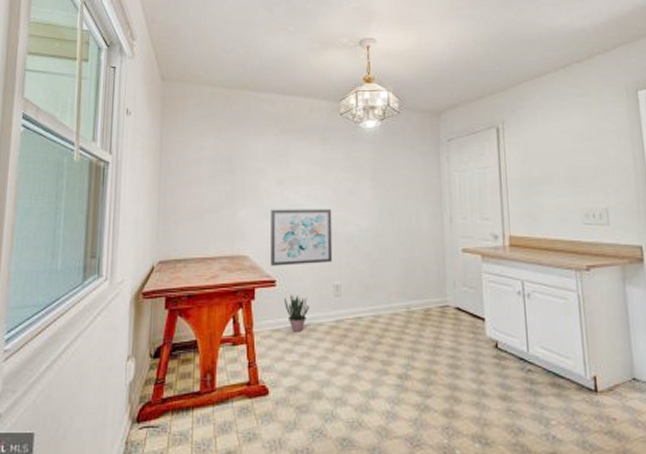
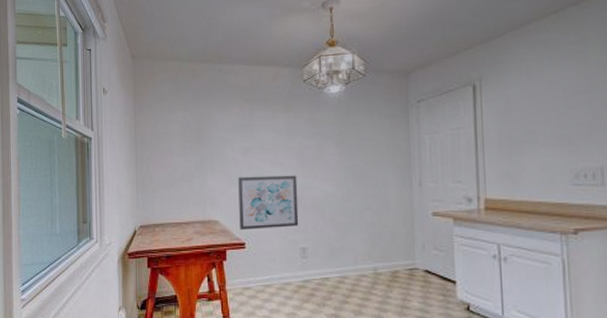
potted plant: present [285,293,310,332] -> none [254,255,278,290]

